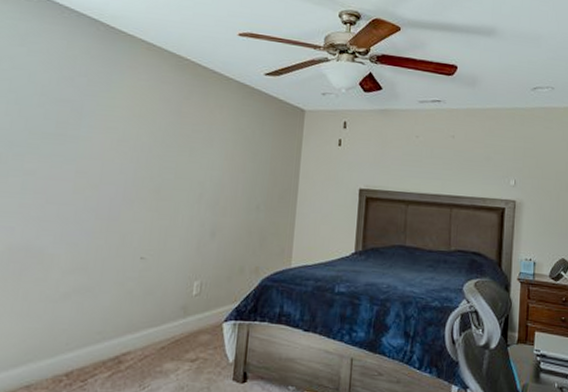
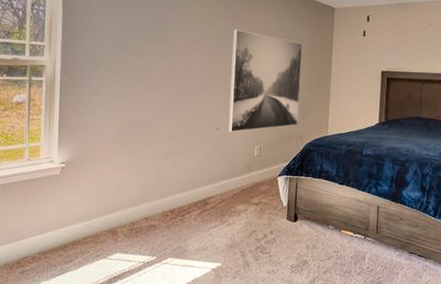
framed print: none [158,129,264,263] -> present [228,29,303,132]

